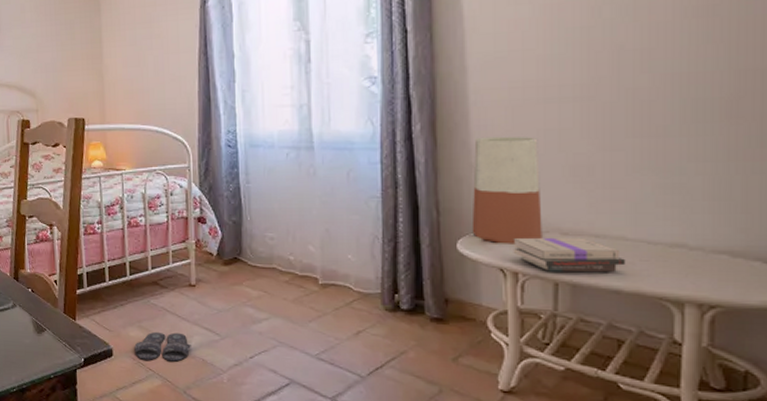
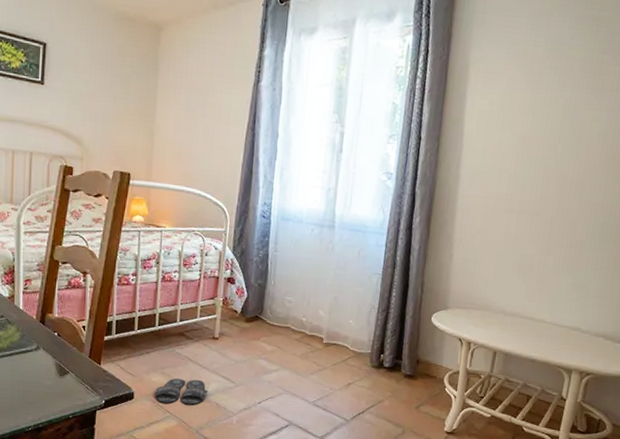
vase: present [471,136,542,244] -> none [444,233,500,321]
books: present [513,237,626,273] -> none [470,316,542,346]

